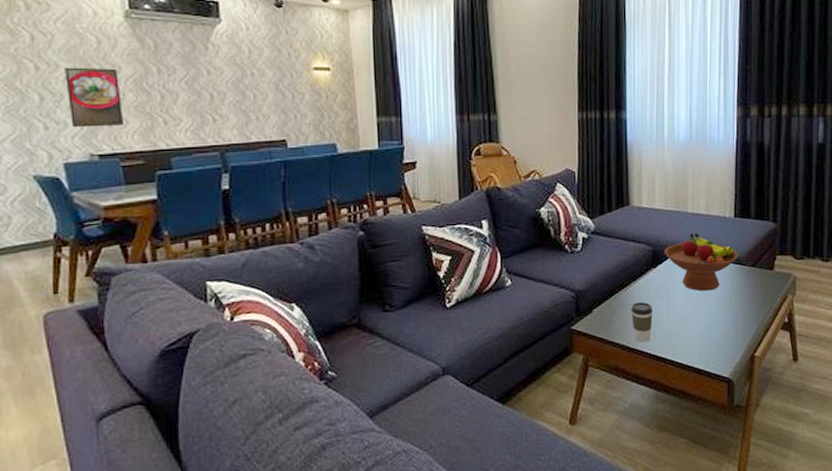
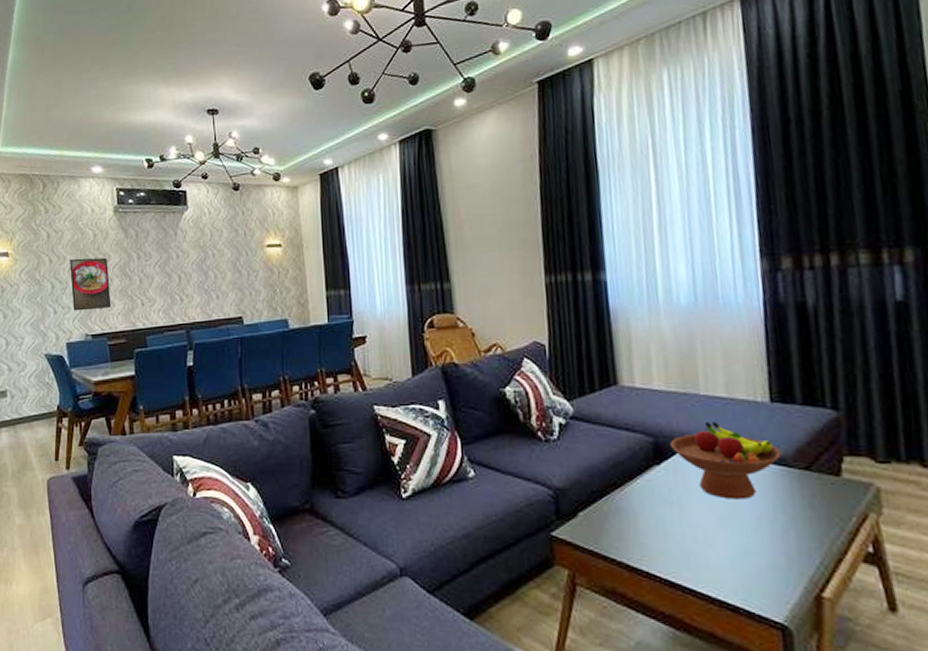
coffee cup: present [631,302,653,342] -> none [629,508,661,561]

